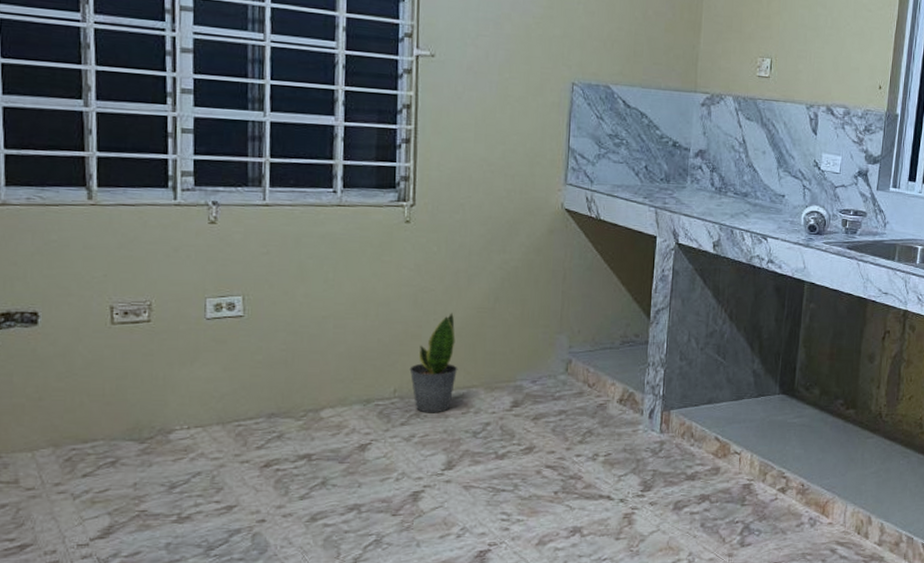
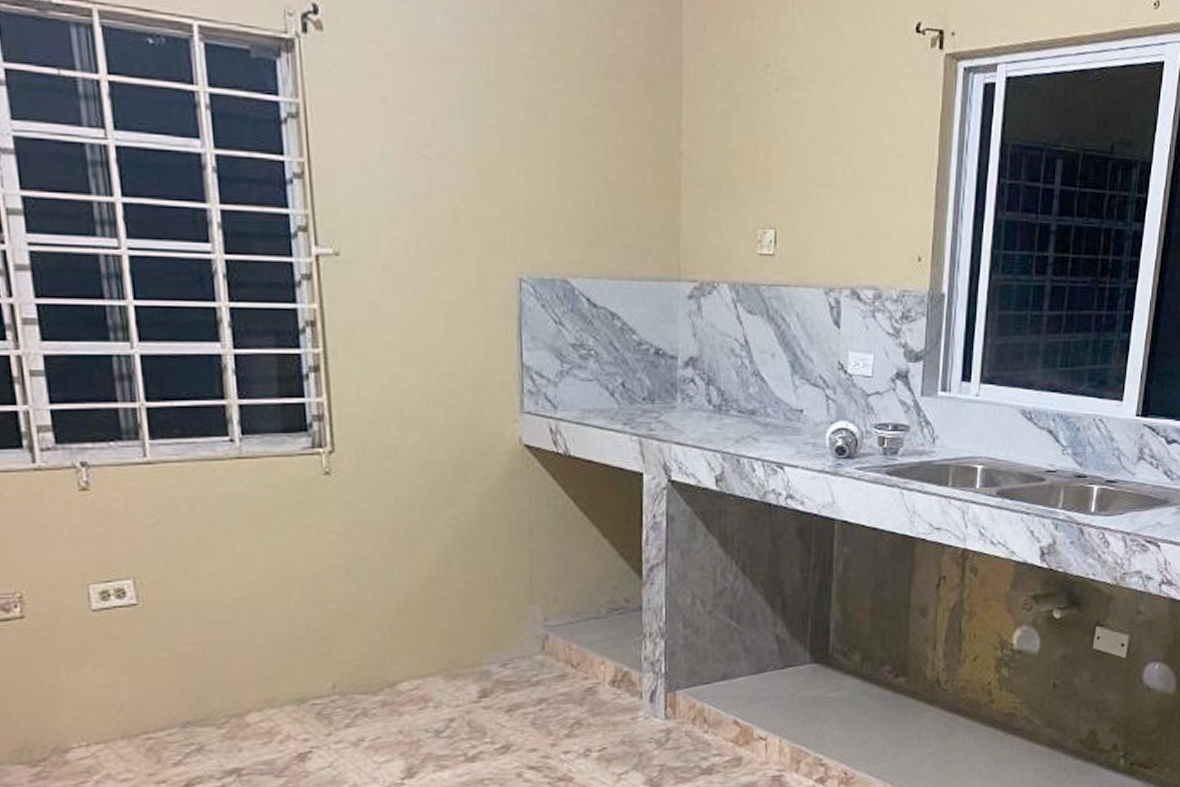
potted plant: present [409,313,458,413] -> none [349,585,409,711]

